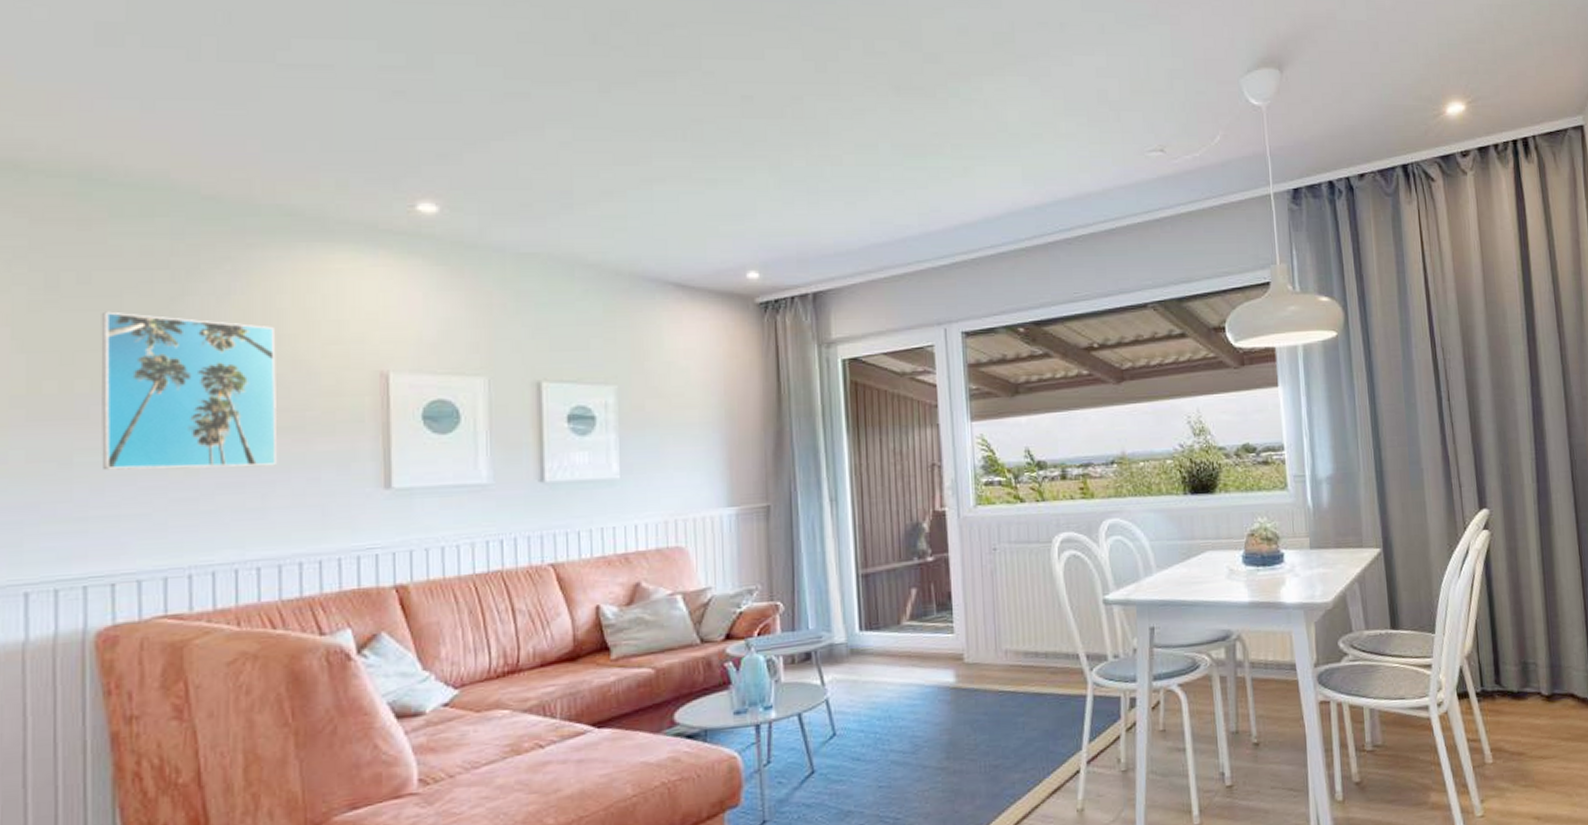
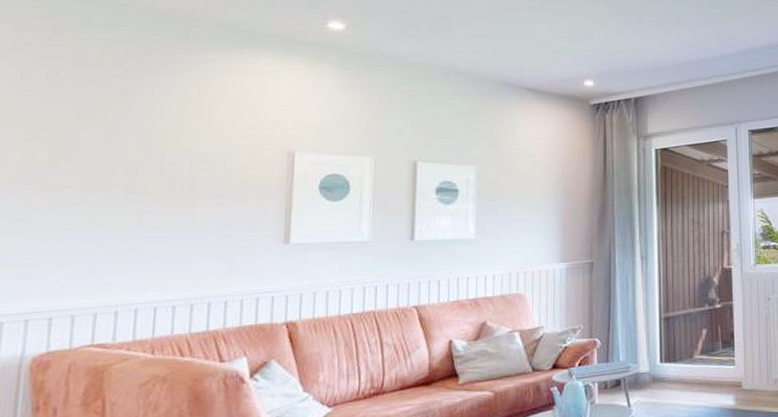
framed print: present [101,311,276,471] -> none [51,99,205,226]

